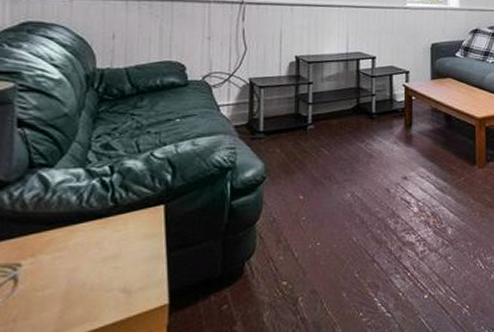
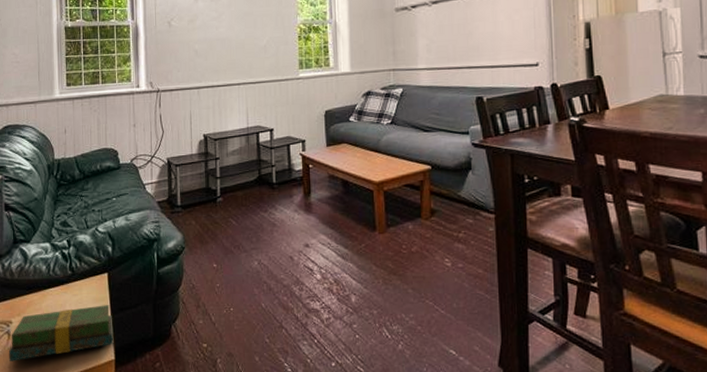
book: none [13,242,169,313] -> present [8,305,114,361]

